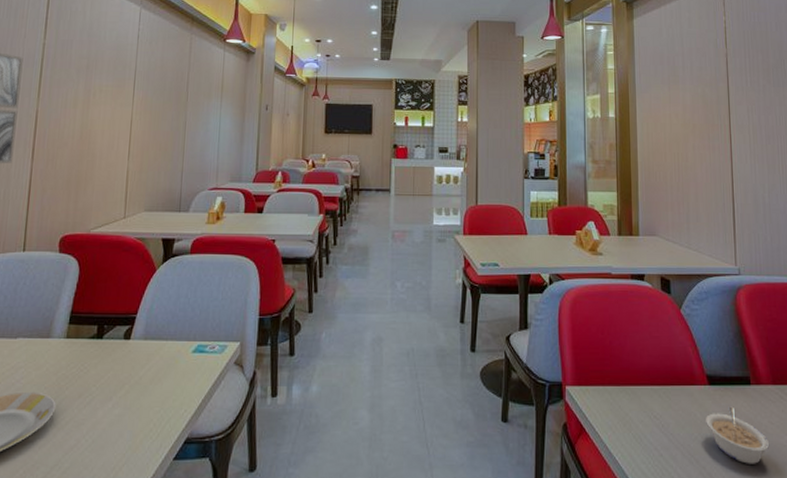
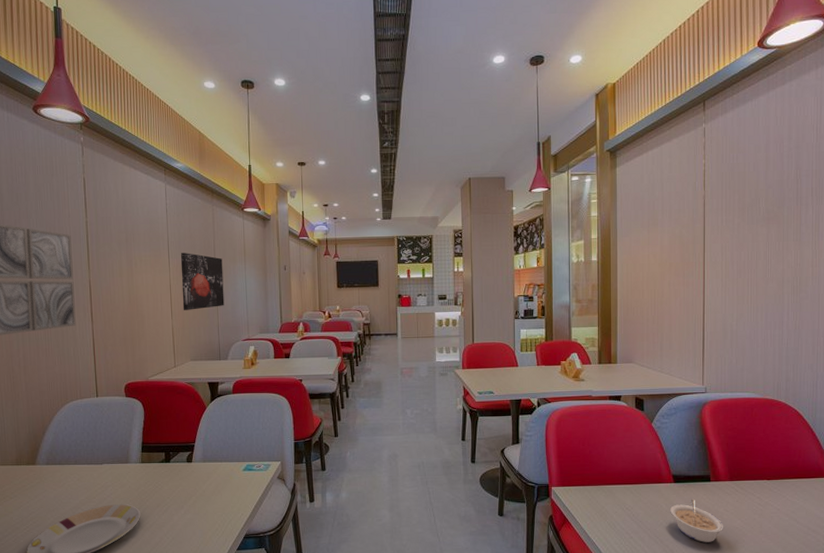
wall art: none [142,84,196,151] -> present [180,253,225,310]

